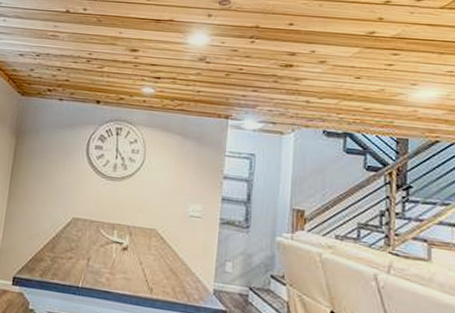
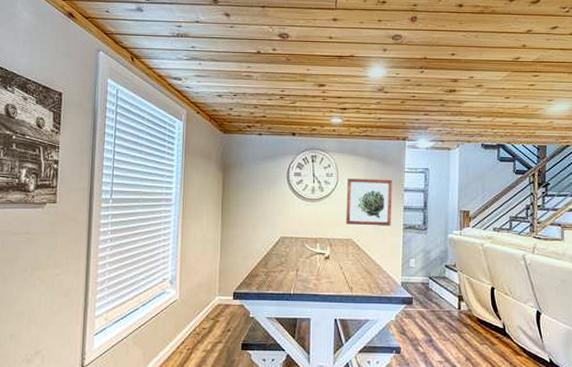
wall art: none [150,157,210,219] -> present [346,178,392,226]

